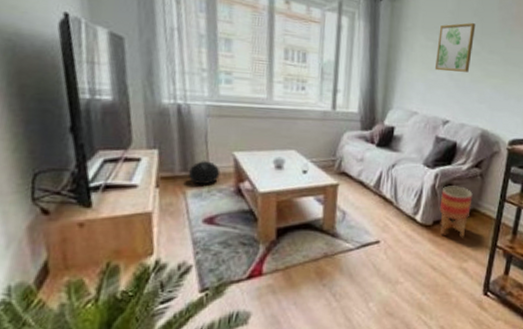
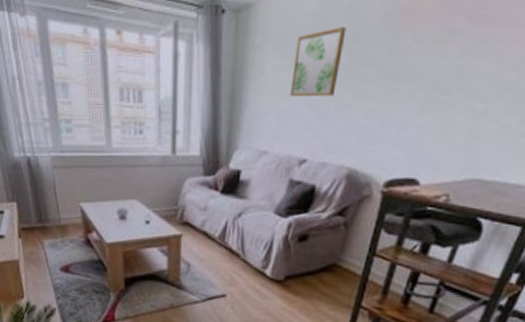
decorative ball: present [187,161,220,185] -> none [43,212,70,236]
planter: present [439,186,473,238] -> none [292,237,334,296]

